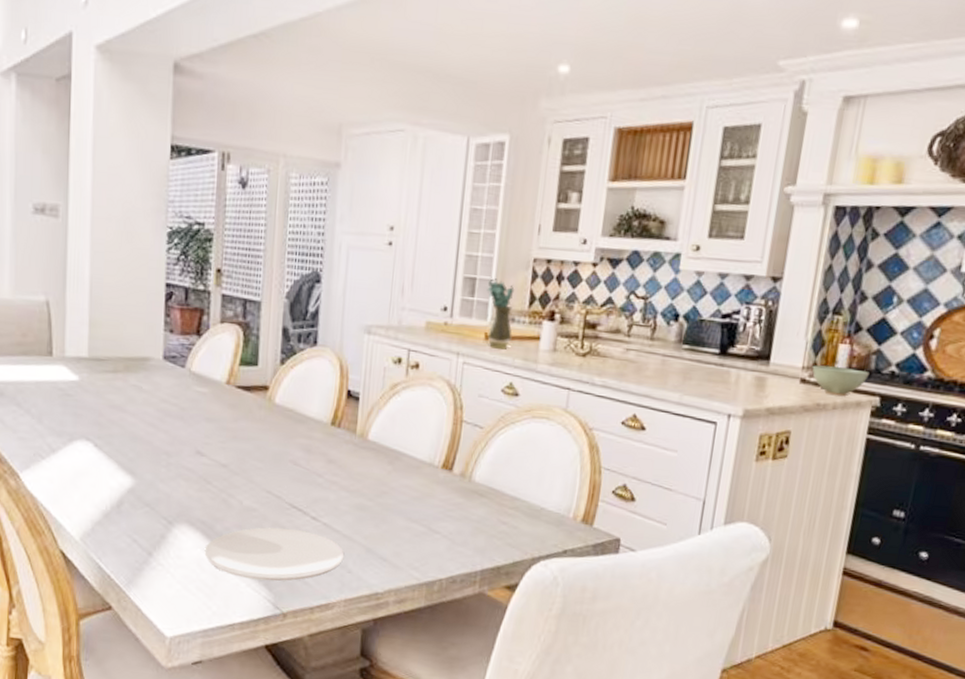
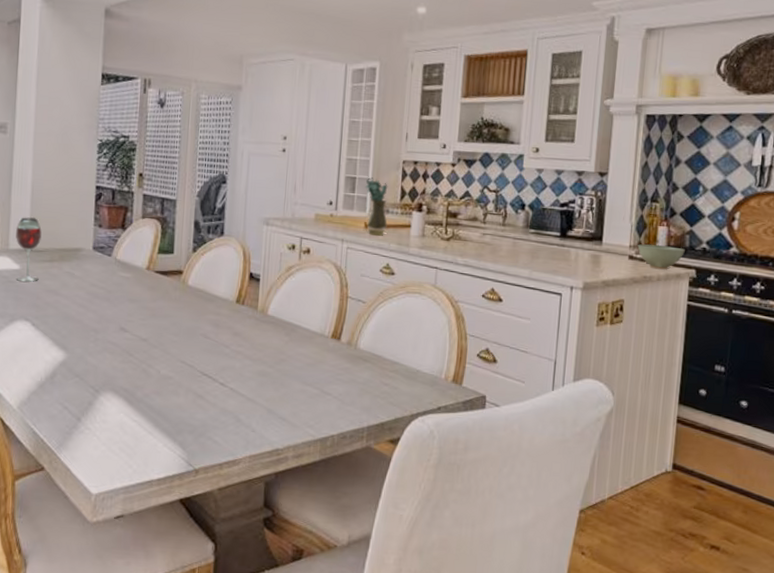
wineglass: none [73,319,103,396] -> present [16,217,42,283]
plate: present [204,527,345,582] -> none [126,393,249,441]

